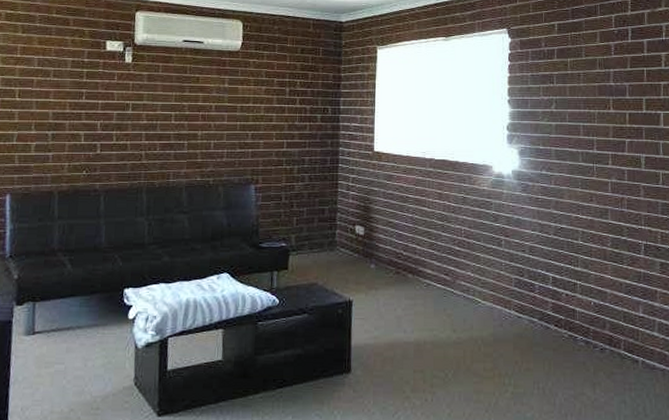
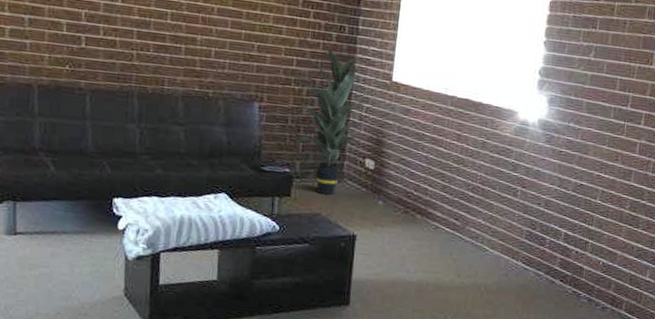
indoor plant: none [283,127,362,265] -> present [290,46,376,196]

